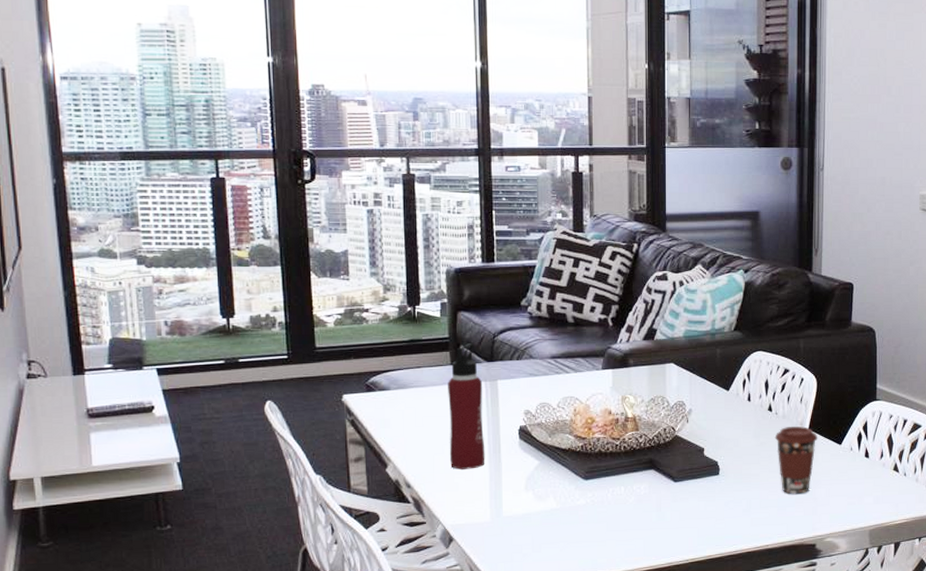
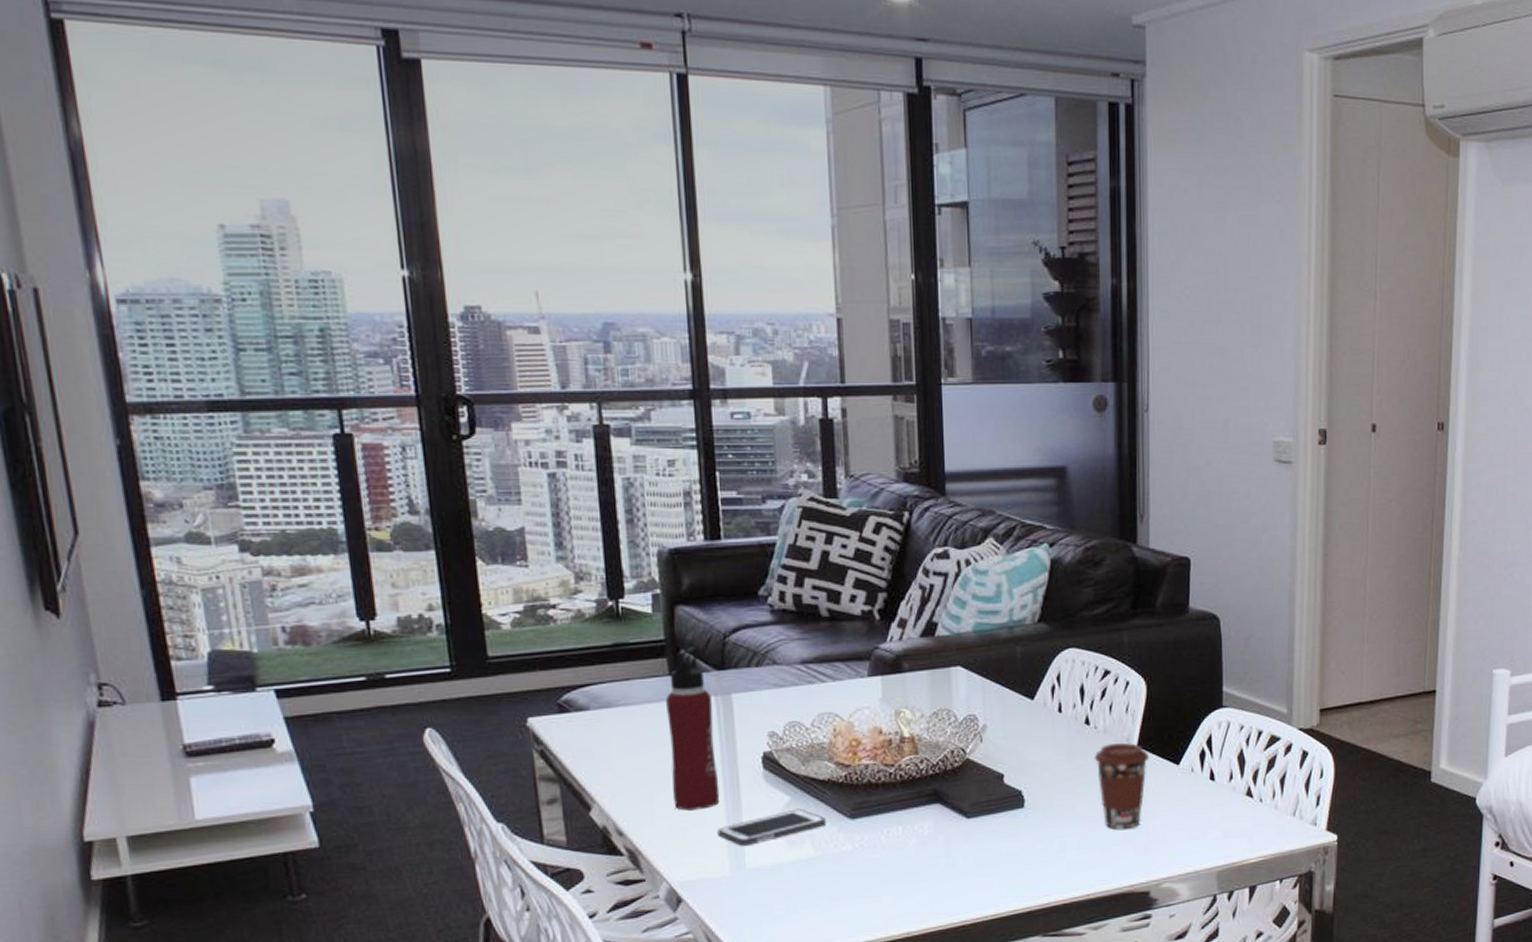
cell phone: none [482,470,566,498] -> present [717,808,827,846]

